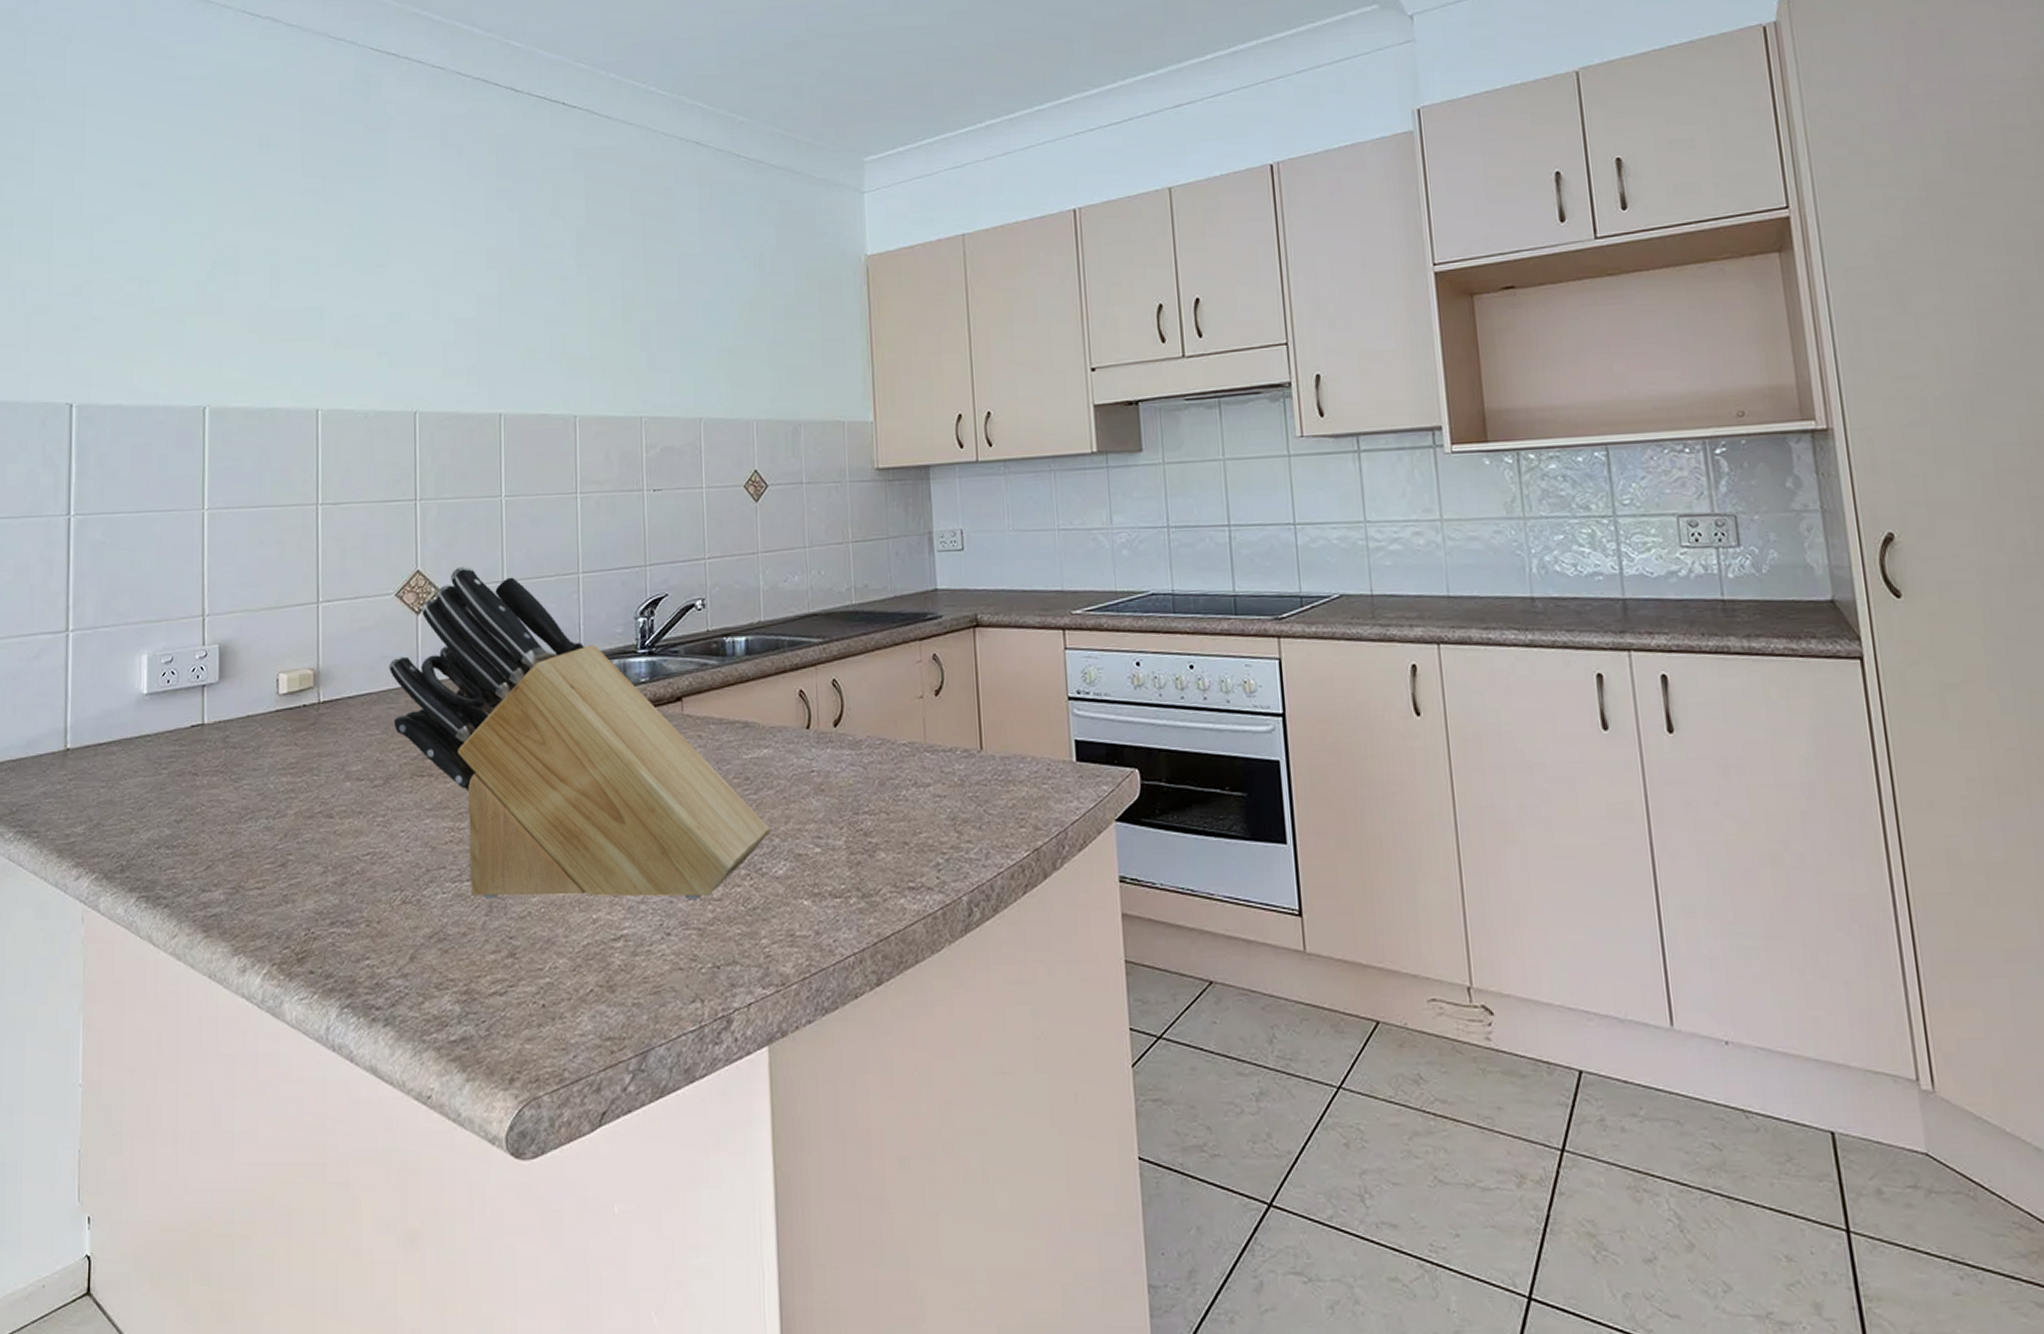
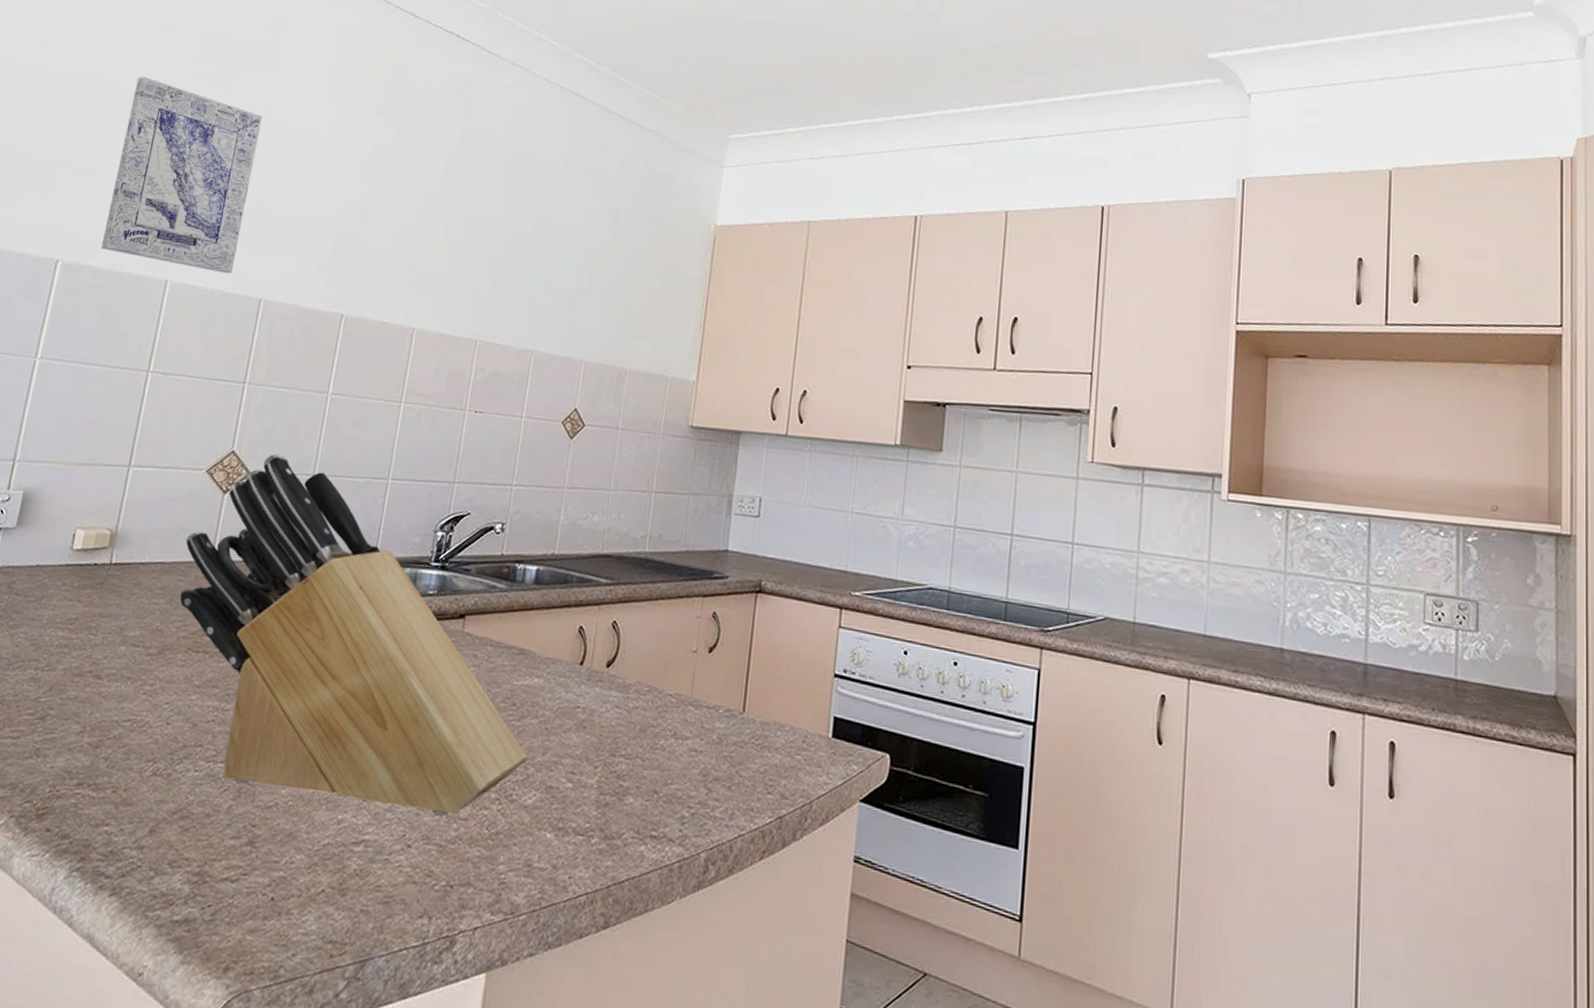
wall art: none [246,203,382,392] -> present [101,76,263,274]

